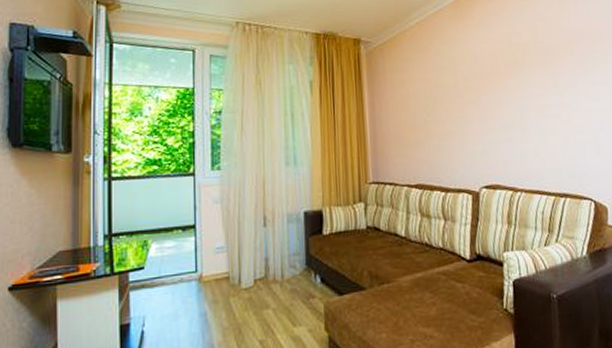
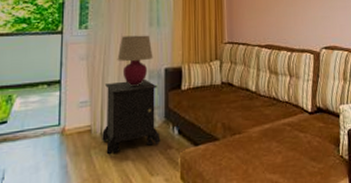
nightstand: none [240,224,302,304] -> present [102,80,161,155]
table lamp: none [252,175,291,231] -> present [117,35,153,86]

